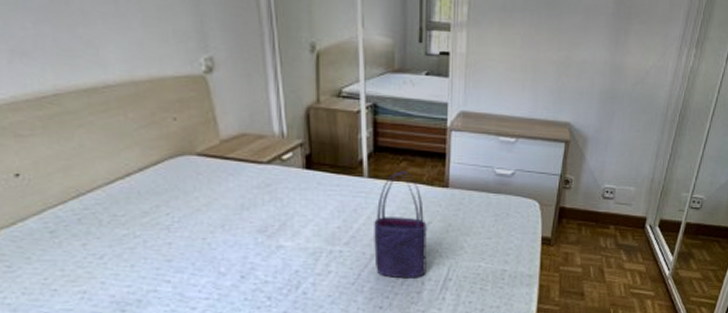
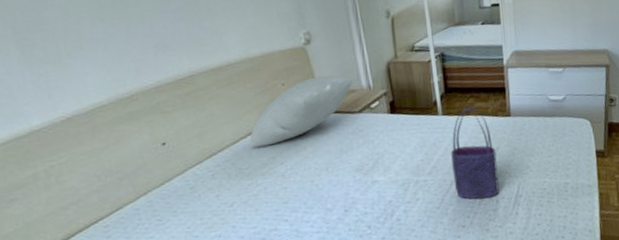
pillow: none [128,114,262,191] -> present [249,75,352,148]

